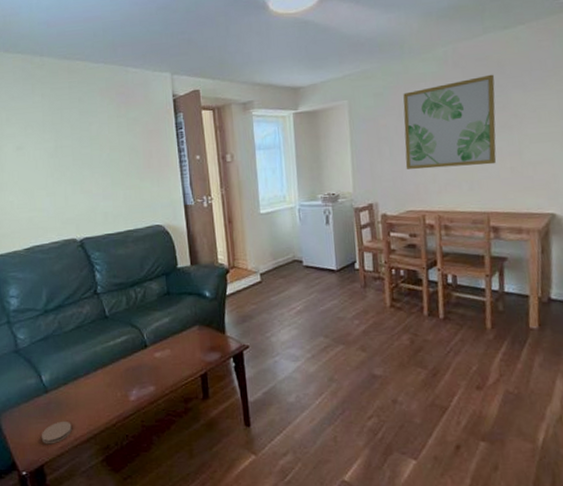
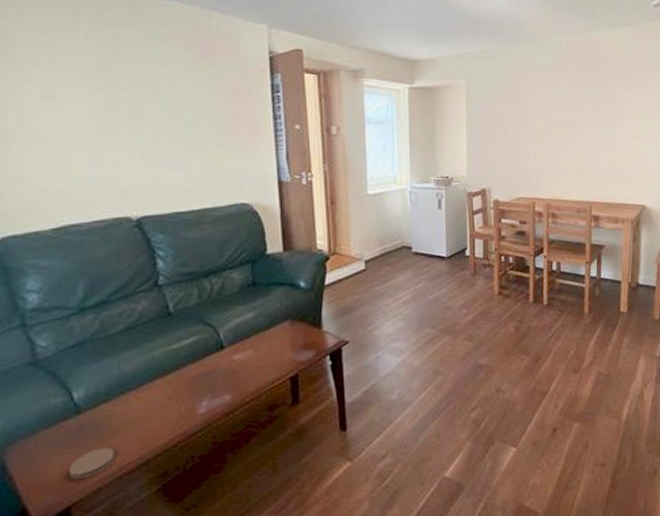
wall art: present [403,74,497,169] -> none [519,69,602,157]

